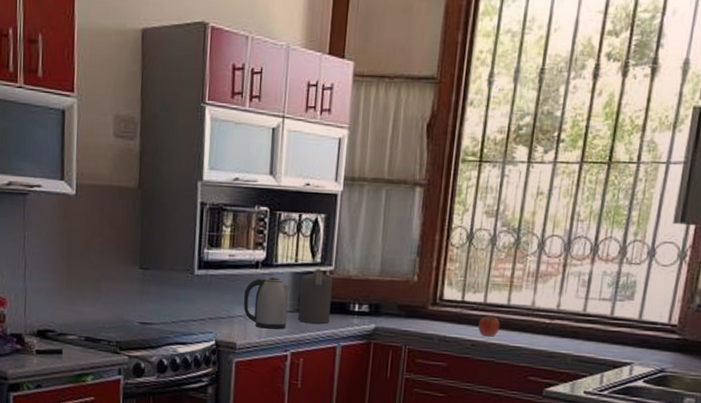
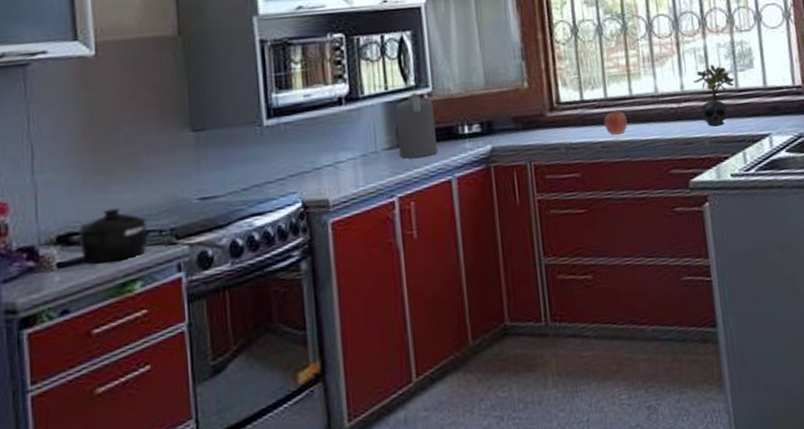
saucepan: none [52,317,100,358] -> present [78,207,147,265]
kettle: present [243,277,290,330] -> none [329,112,388,176]
succulent plant: none [570,289,612,347] -> present [693,64,735,127]

